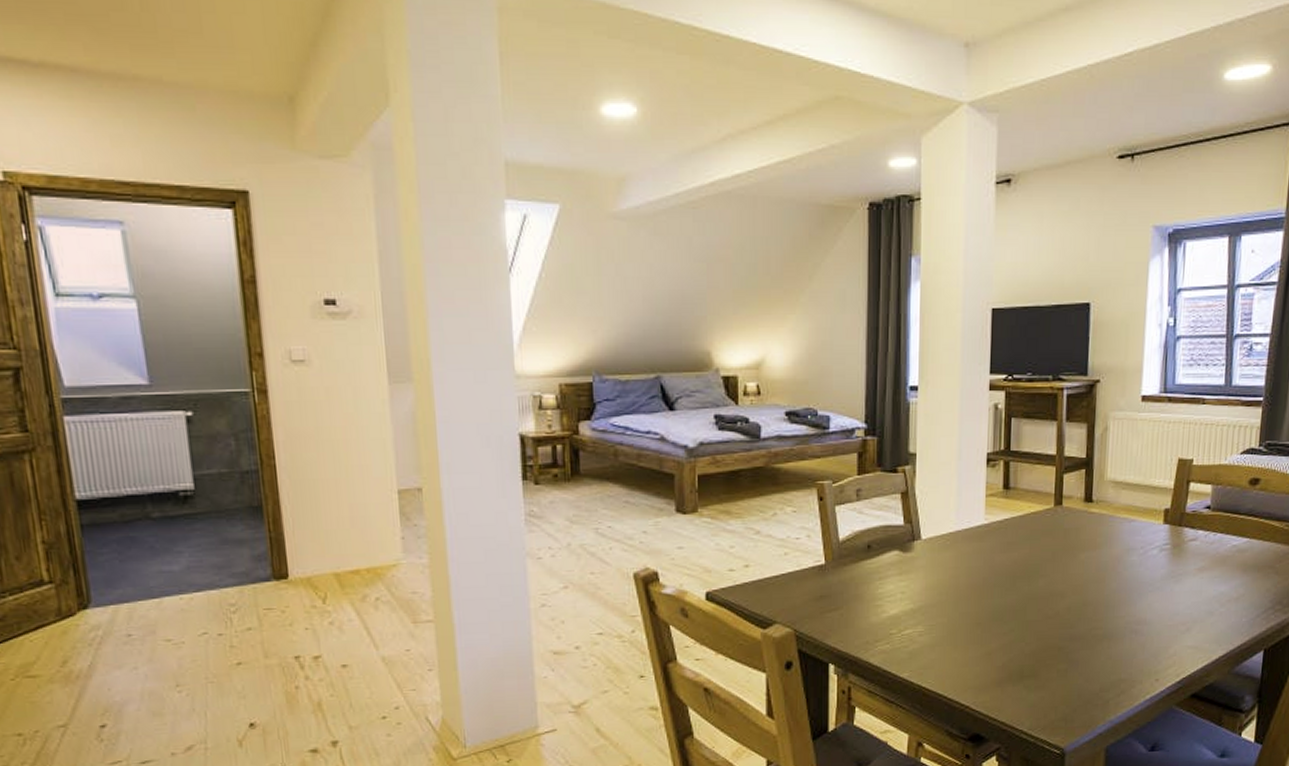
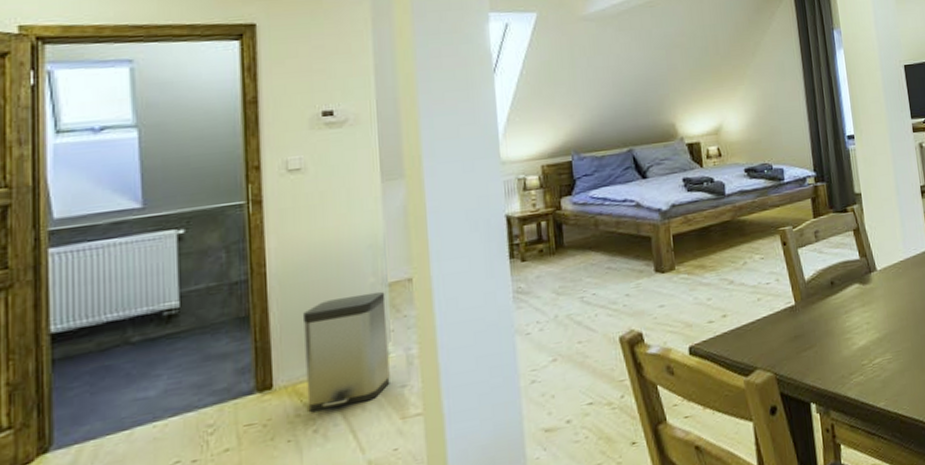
pedal bin: none [314,497,401,606] -> present [303,291,390,413]

